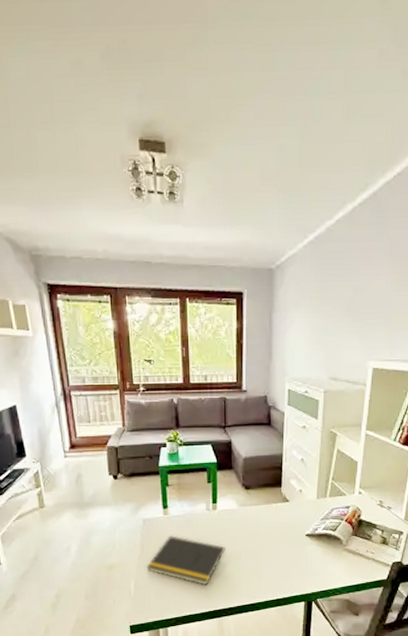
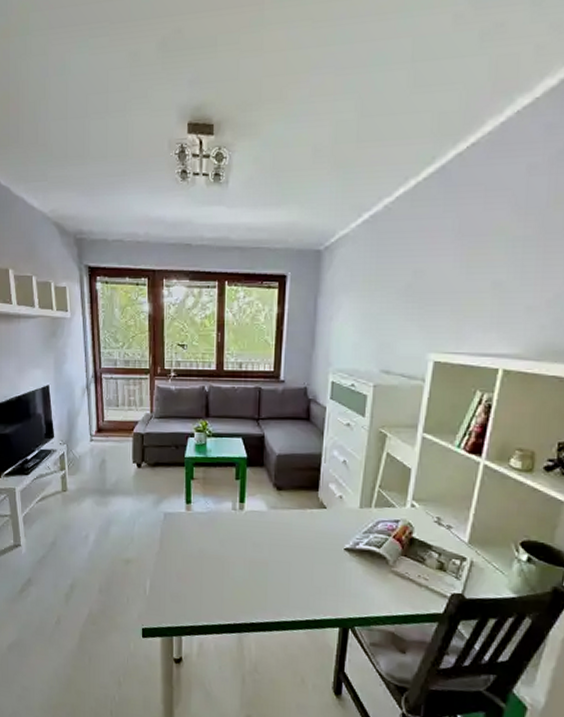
notepad: present [146,536,225,586] -> none [164,534,251,594]

